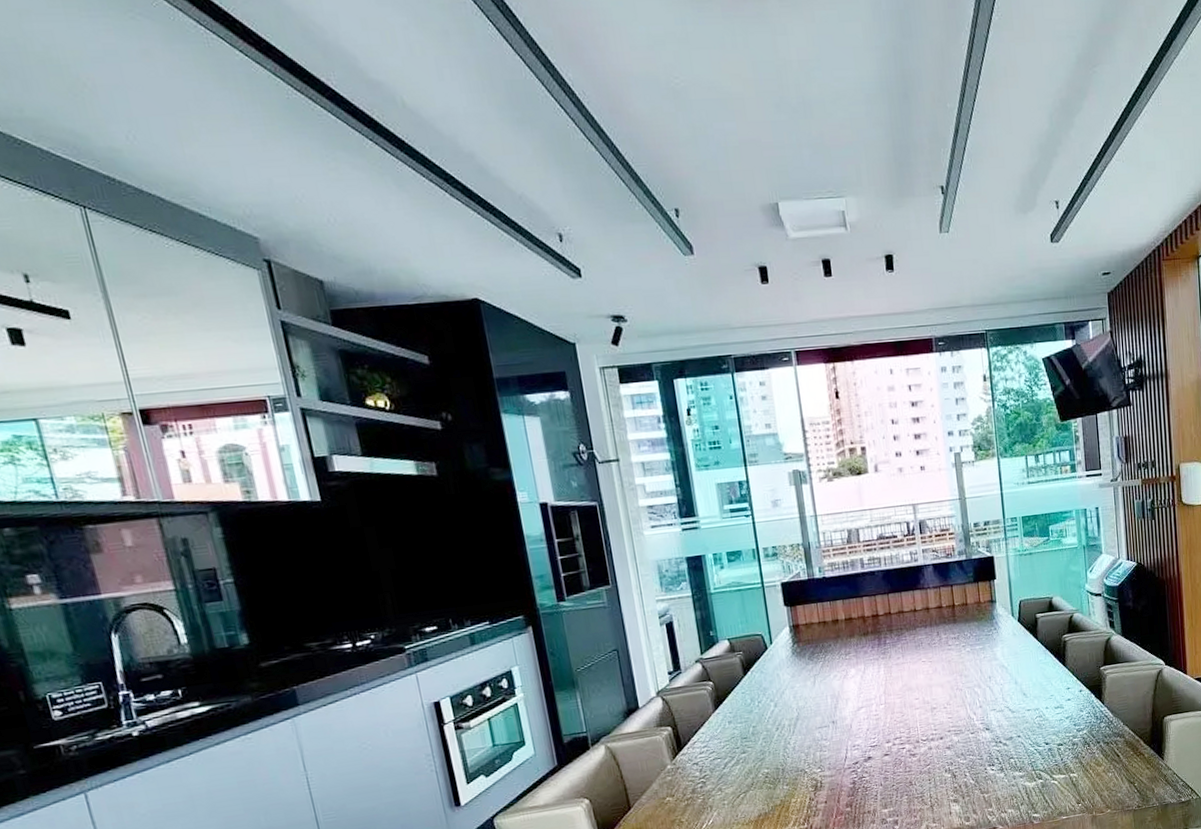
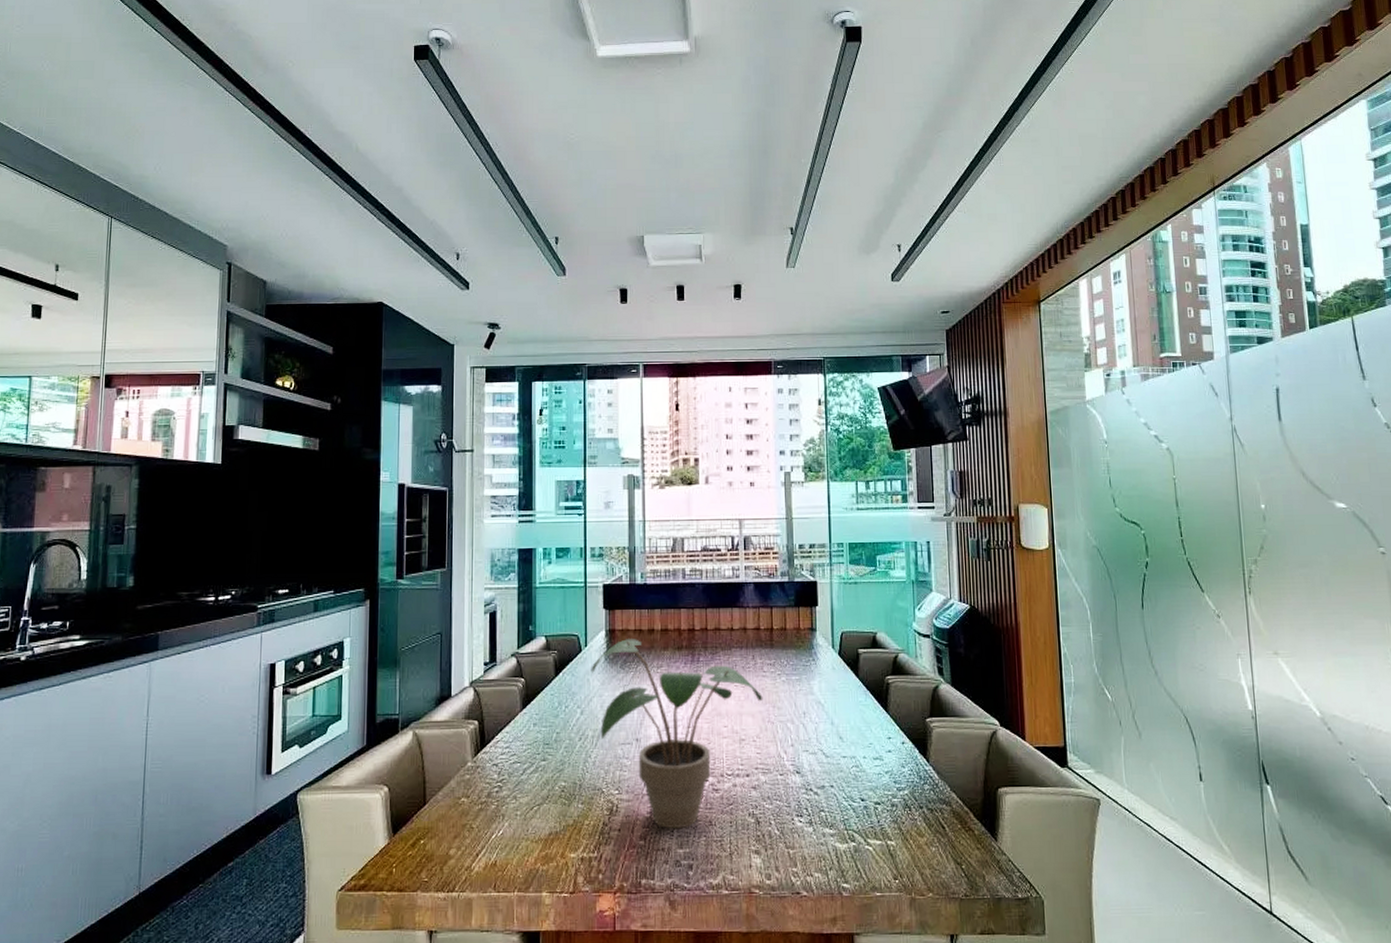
potted plant: none [779,631,950,794] -> present [591,639,763,829]

